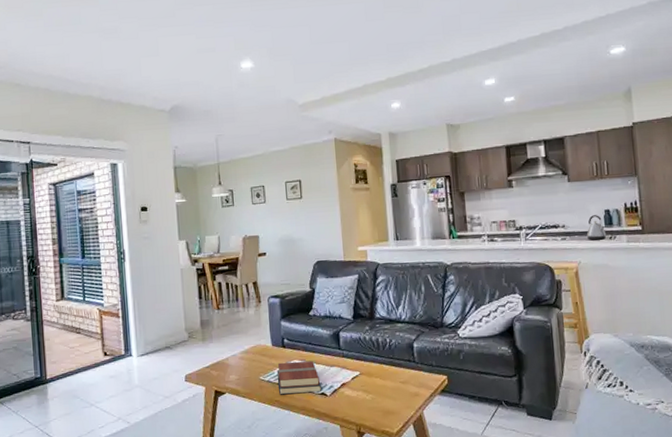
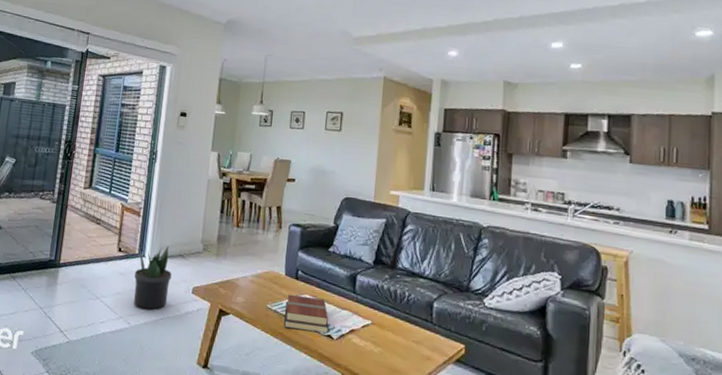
planter: none [123,340,163,406] -> present [133,244,172,310]
kettle: present [586,215,607,241] -> none [643,203,667,232]

